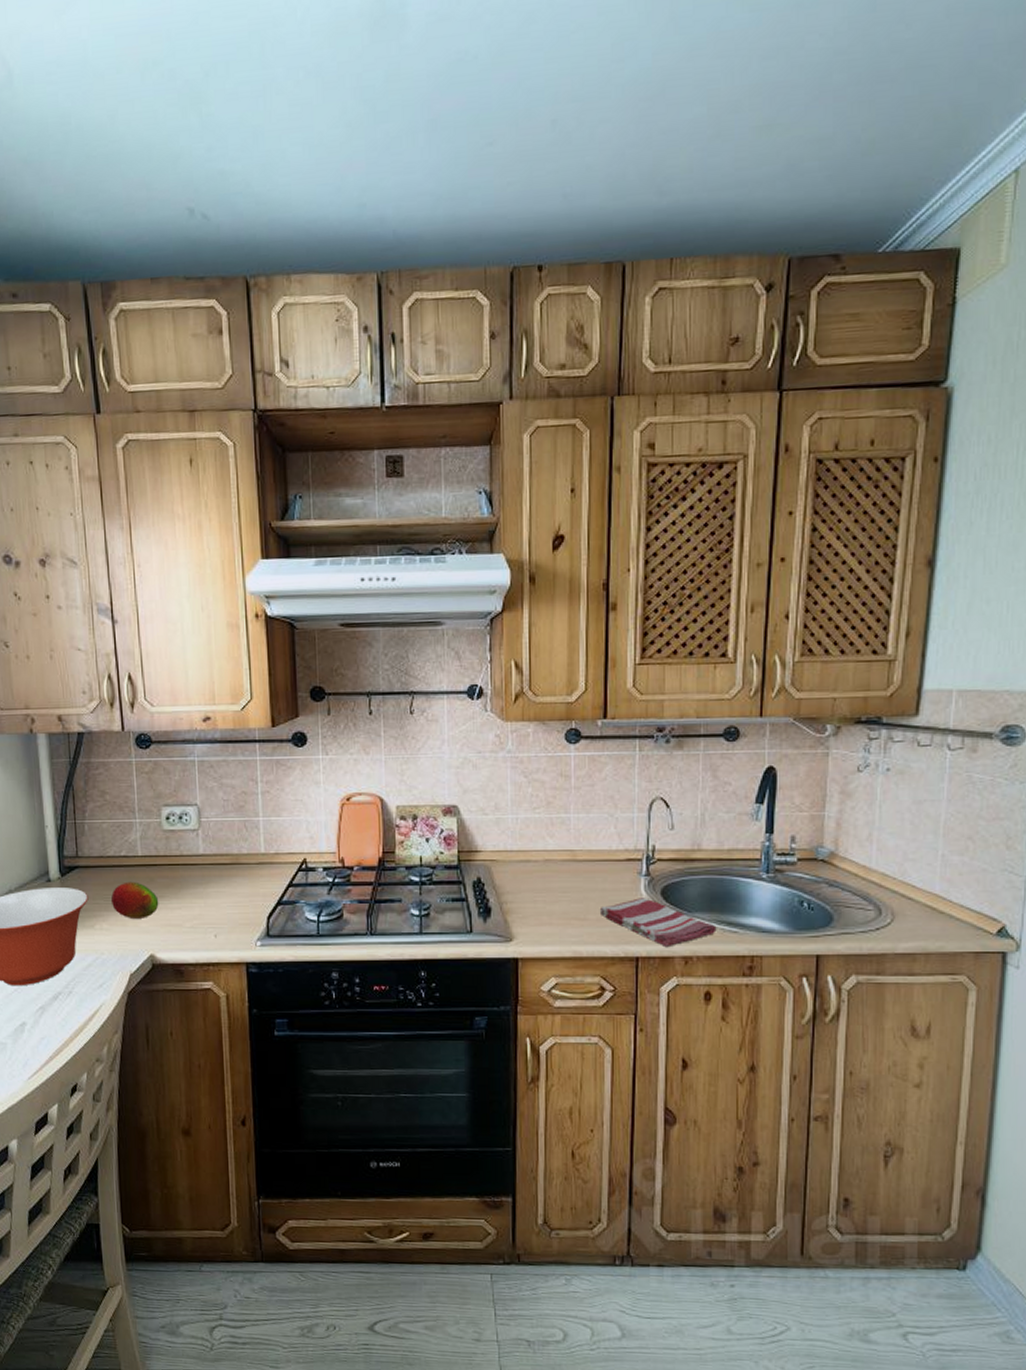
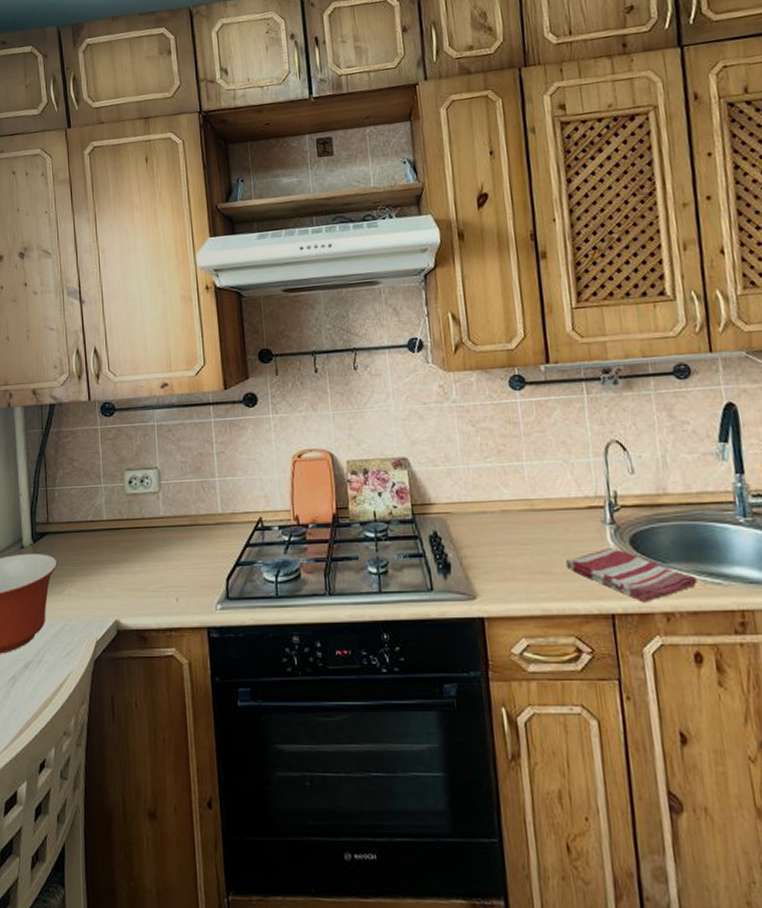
fruit: present [110,881,159,918] -> none [78,546,123,583]

